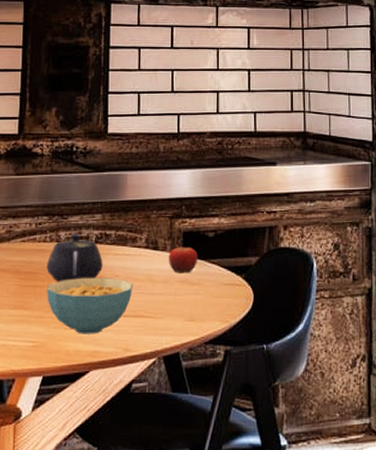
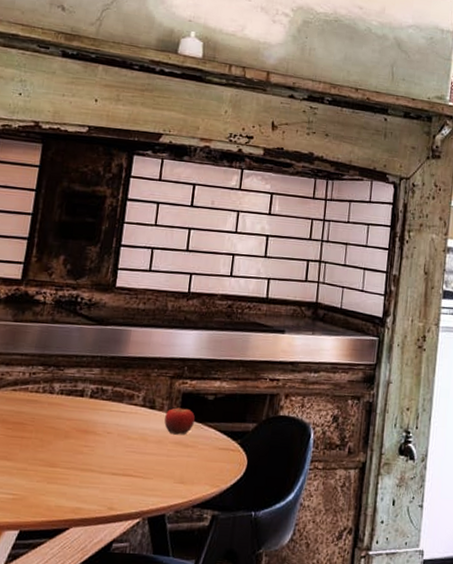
teapot: present [47,233,103,282] -> none [36,386,97,435]
cereal bowl: present [47,277,133,334] -> none [33,431,126,491]

